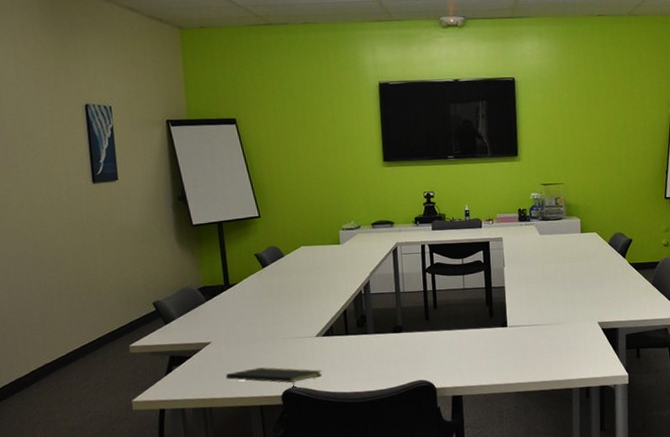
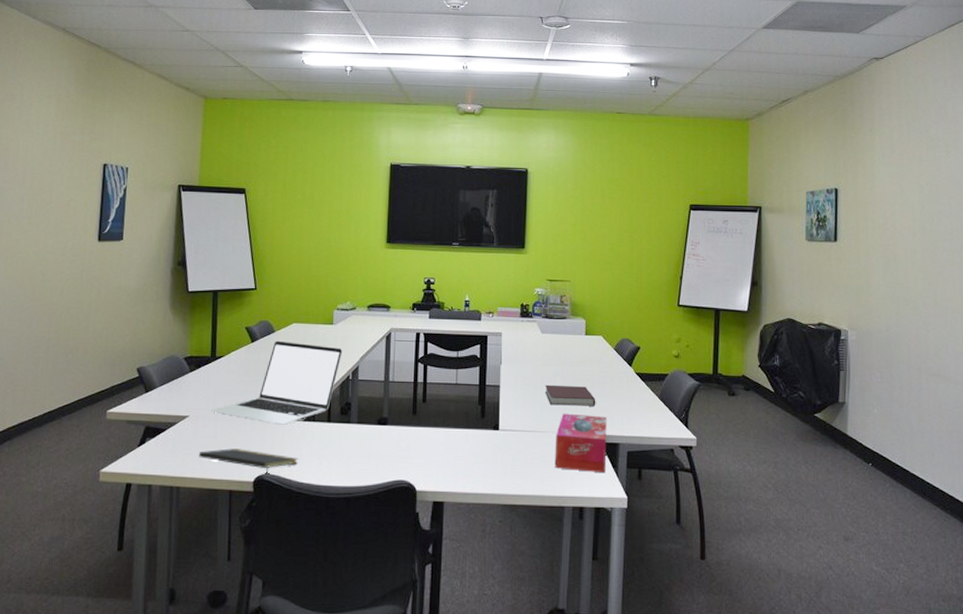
laptop: none [232,264,353,342] -> present [211,340,343,425]
notebook: none [546,280,595,300] -> present [544,384,596,406]
tissue box: none [560,305,607,356] -> present [554,413,607,473]

